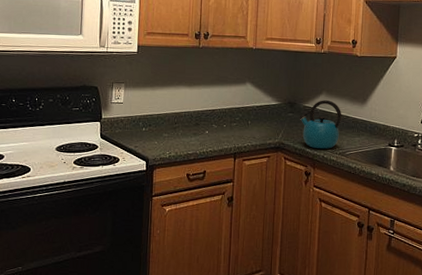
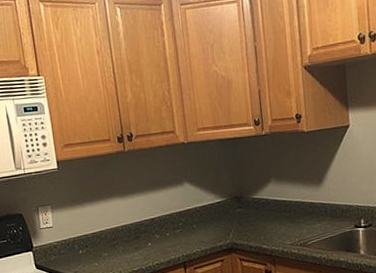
kettle: present [299,100,342,149] -> none [249,187,298,244]

